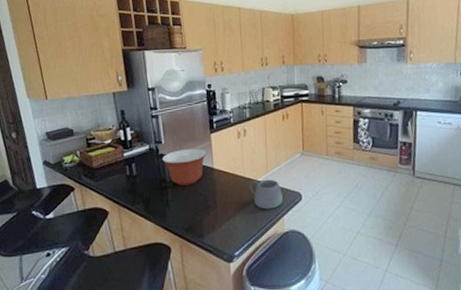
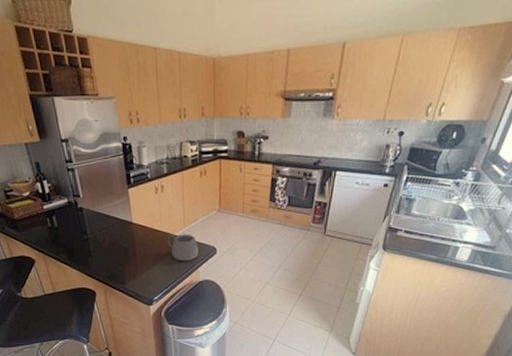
mixing bowl: present [162,149,207,186] -> none [81,203,126,238]

